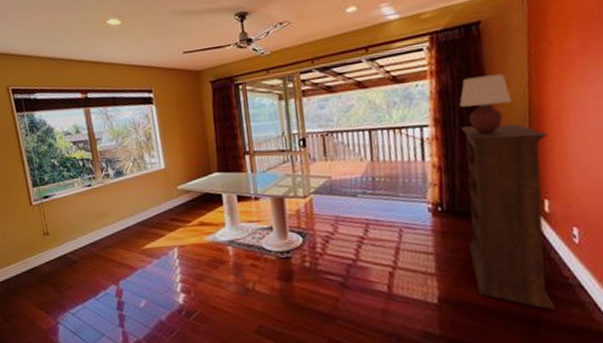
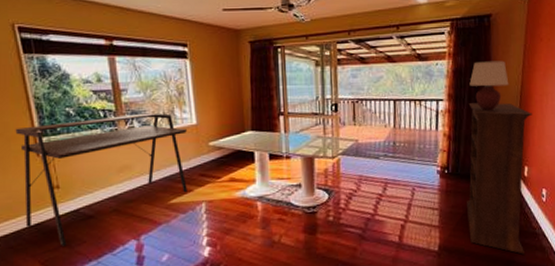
desk: none [12,159,160,290] -> present [15,113,188,246]

